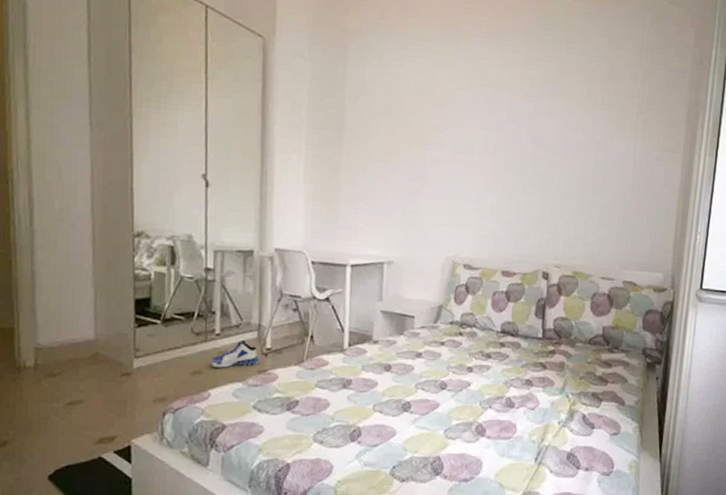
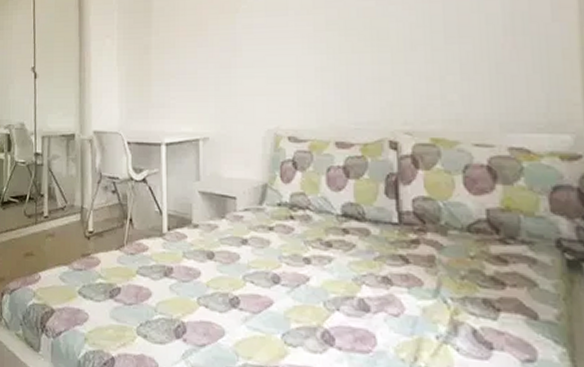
sneaker: present [211,340,260,368] -> none [41,223,83,251]

